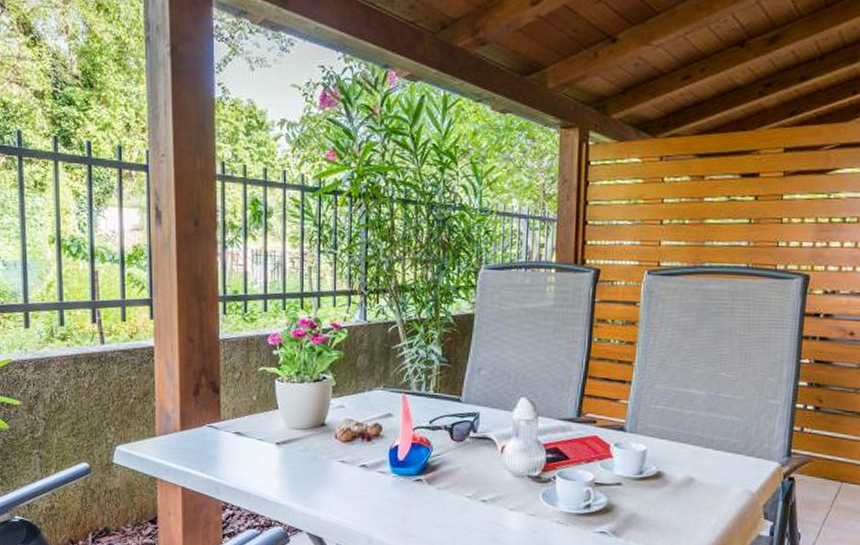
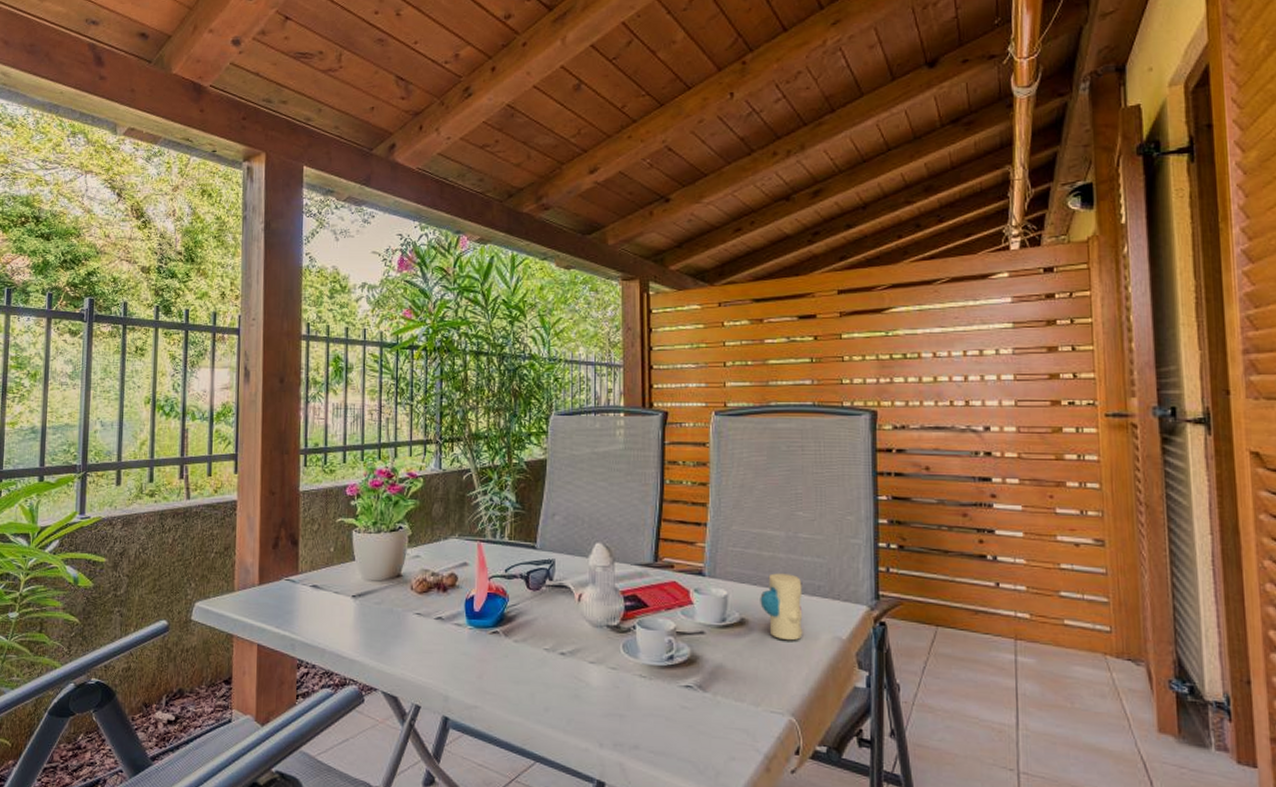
toy: none [677,430,719,493] -> present [760,573,803,641]

